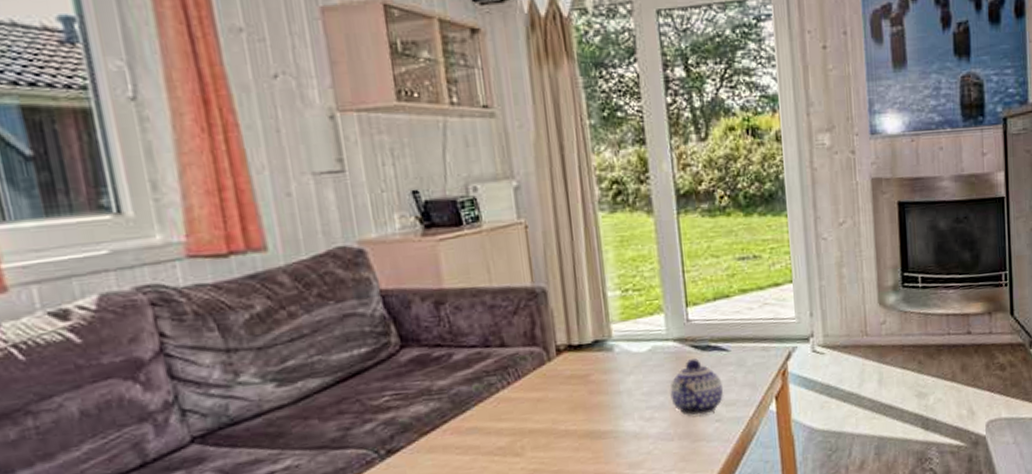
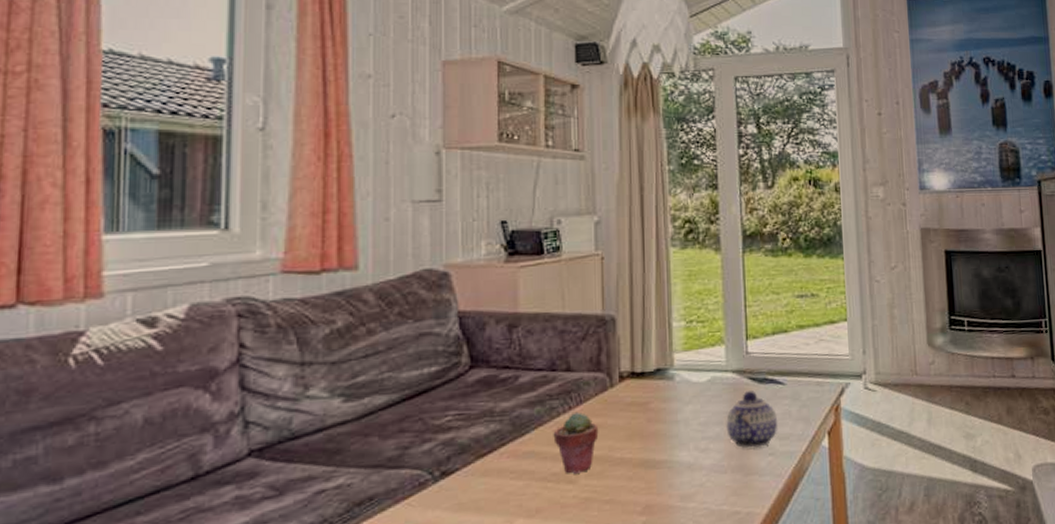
potted succulent: none [494,386,541,447] -> present [553,411,599,474]

